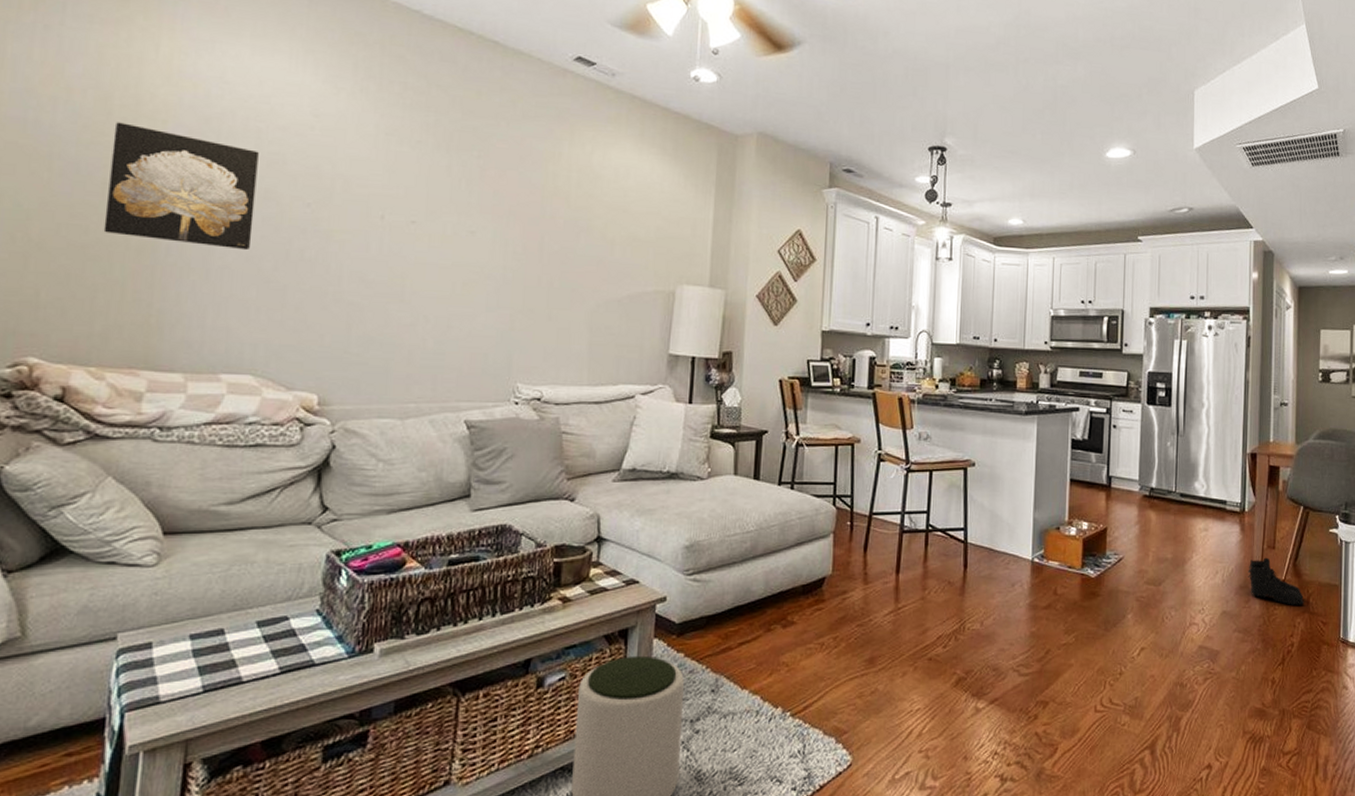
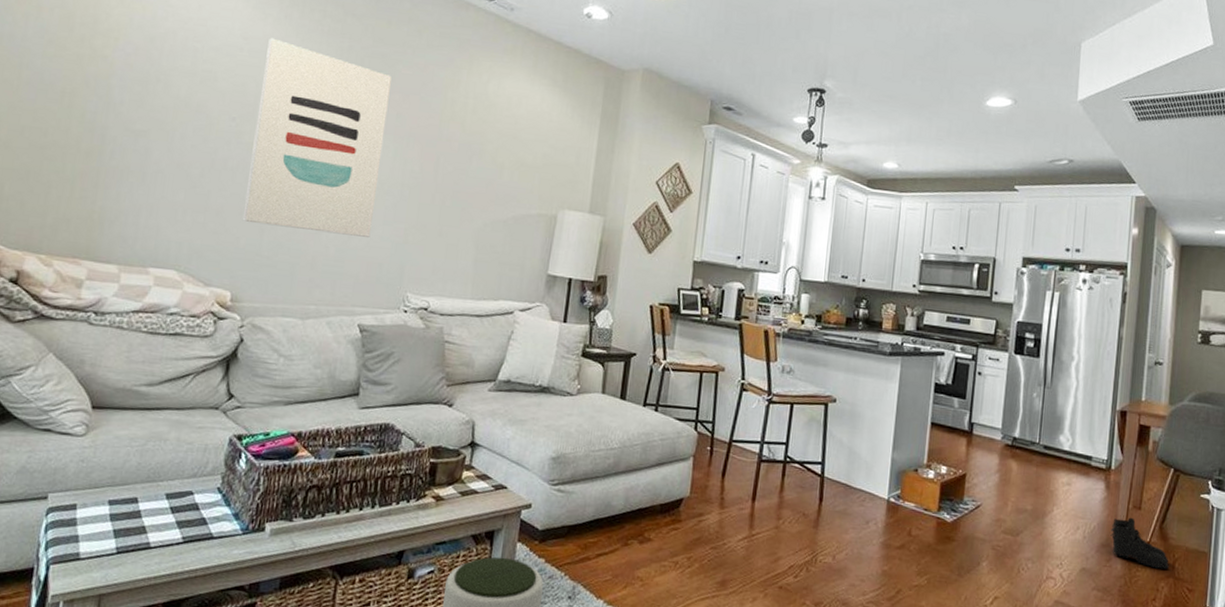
wall art: present [103,122,259,251] -> none [59,38,194,158]
wall art: none [325,114,485,326] -> present [242,38,391,237]

